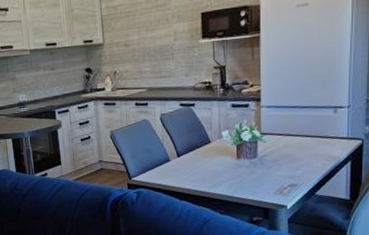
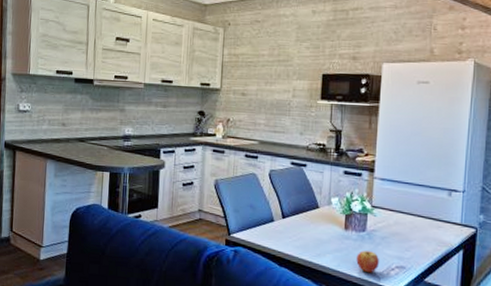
fruit: none [250,175,273,195] -> present [356,251,380,273]

